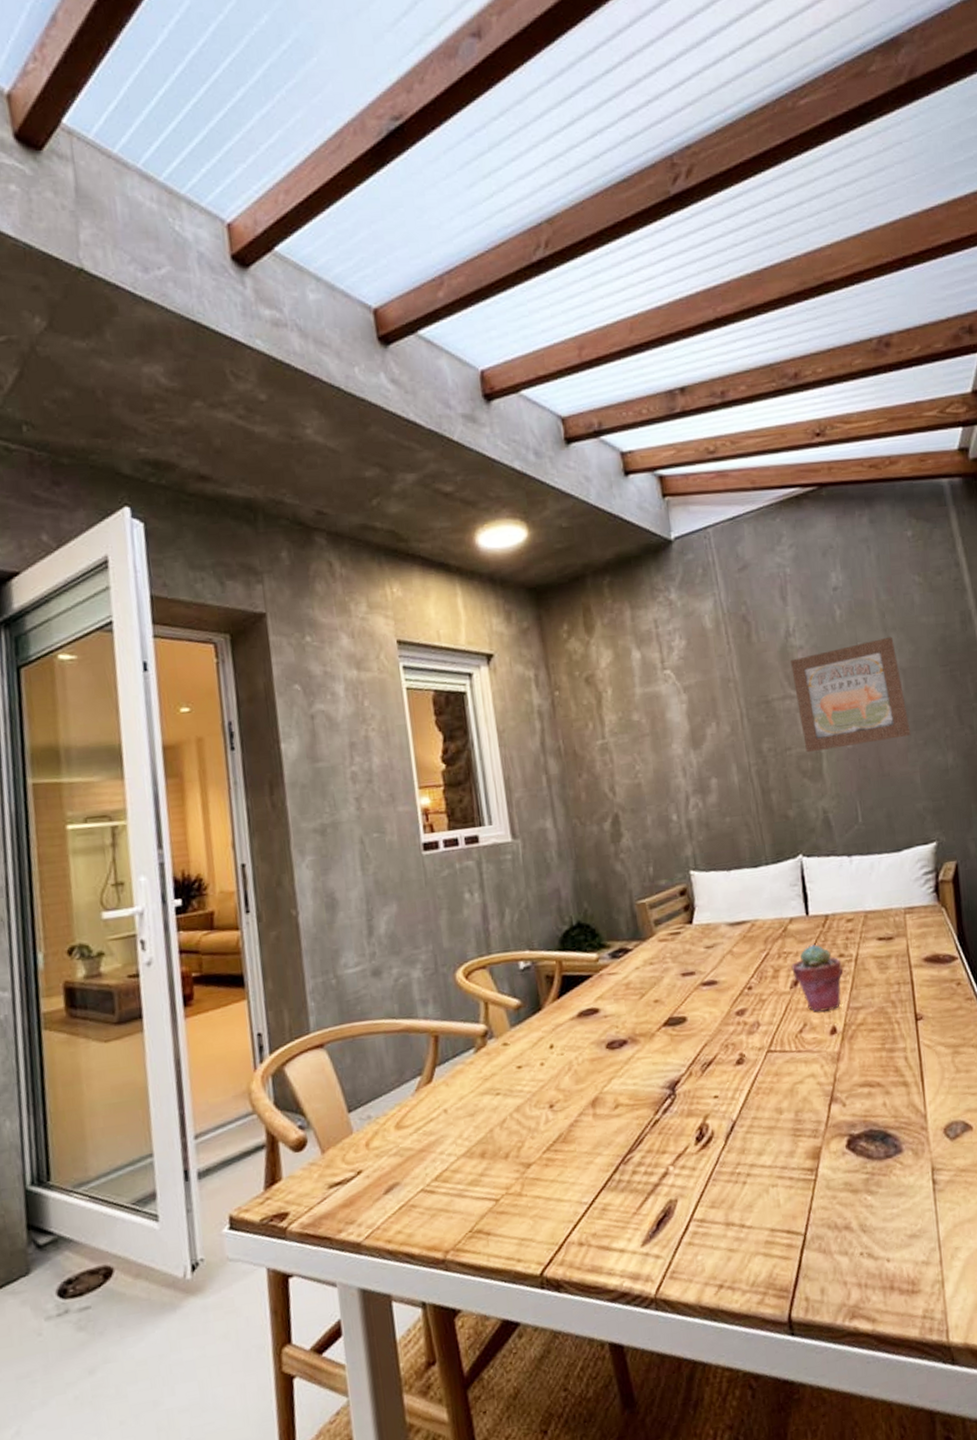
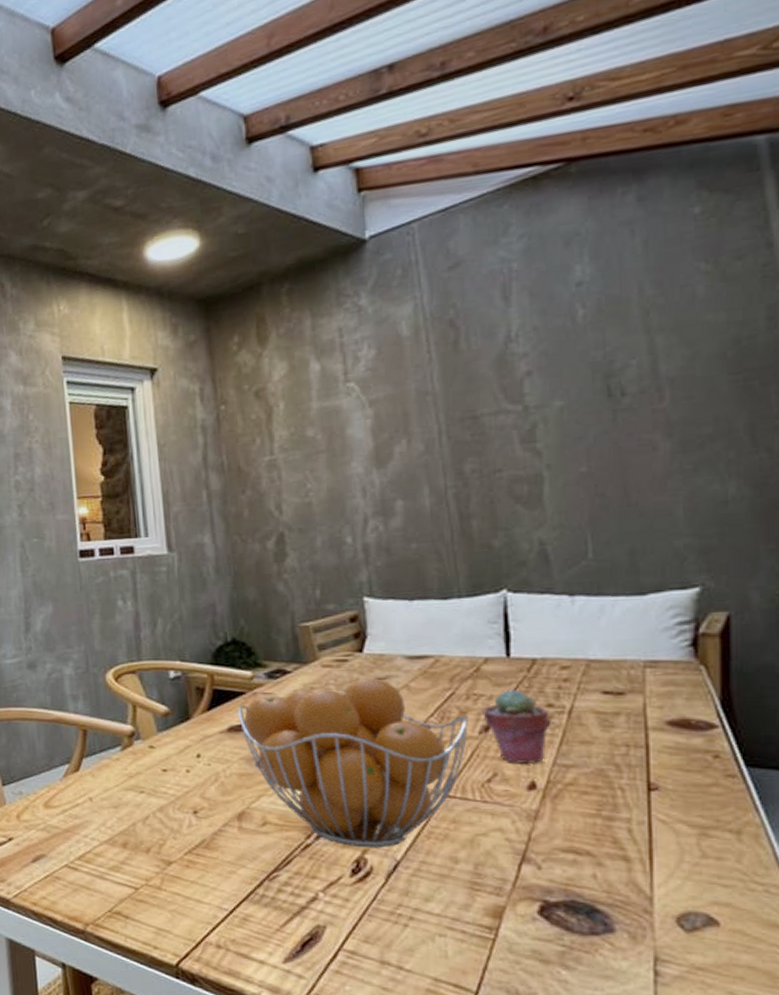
fruit basket: none [586,947,781,1115] -> present [238,678,468,848]
wall art: present [791,636,911,753] -> none [510,339,675,476]

